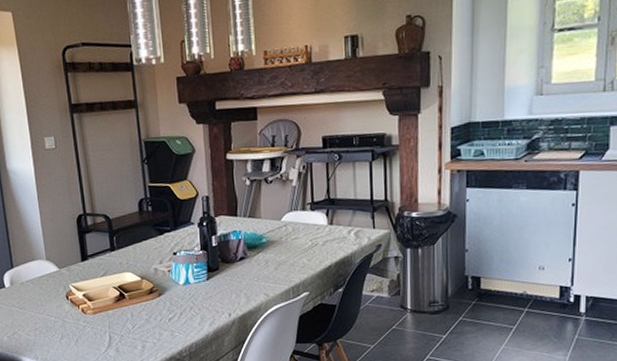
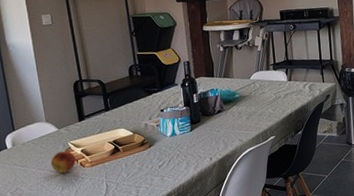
fruit: none [50,294,77,319] -> present [50,151,76,173]

